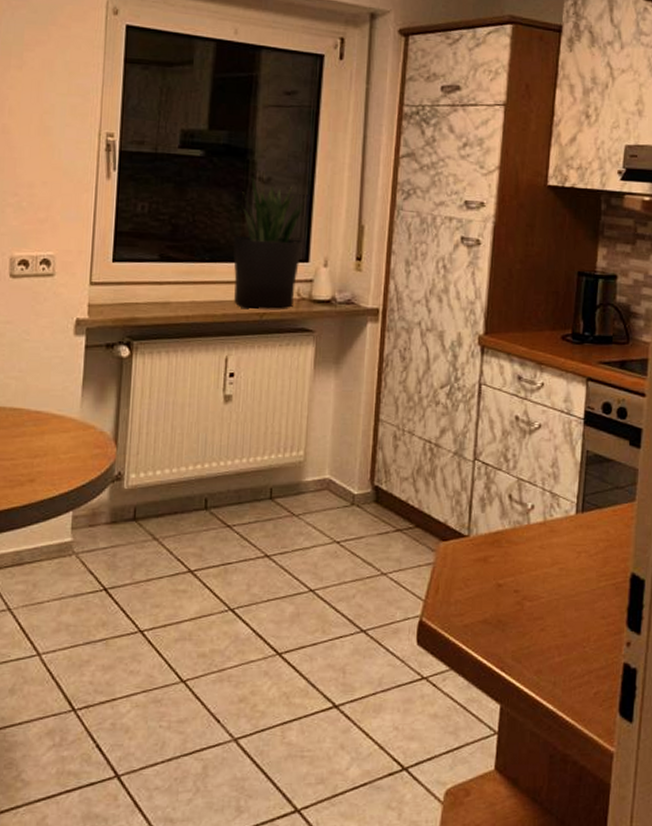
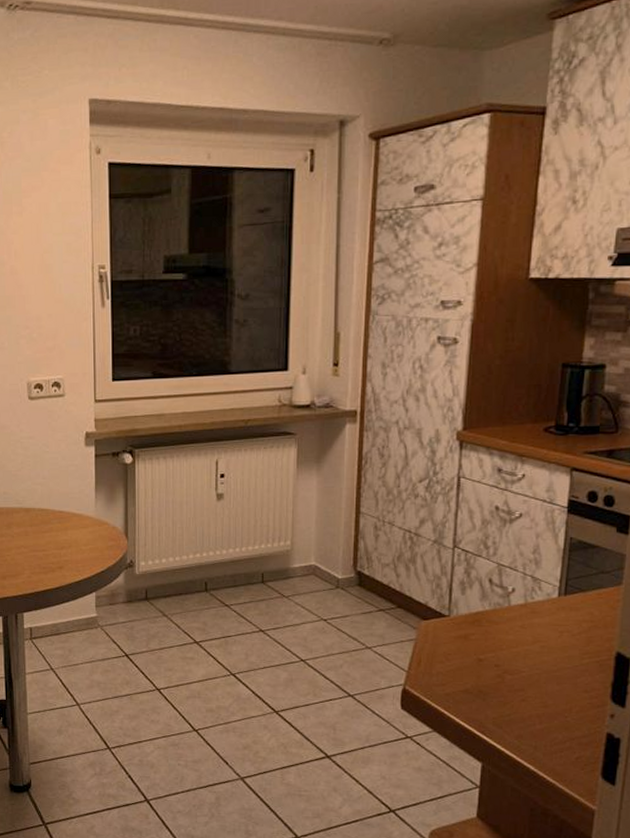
planter: present [233,176,305,311] -> none [217,293,282,417]

